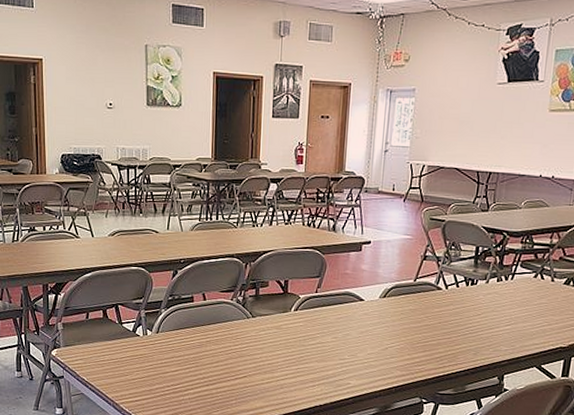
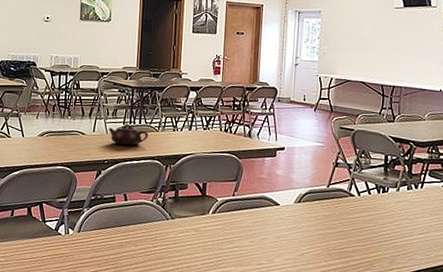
teapot: none [183,220,227,243] -> present [108,124,149,146]

